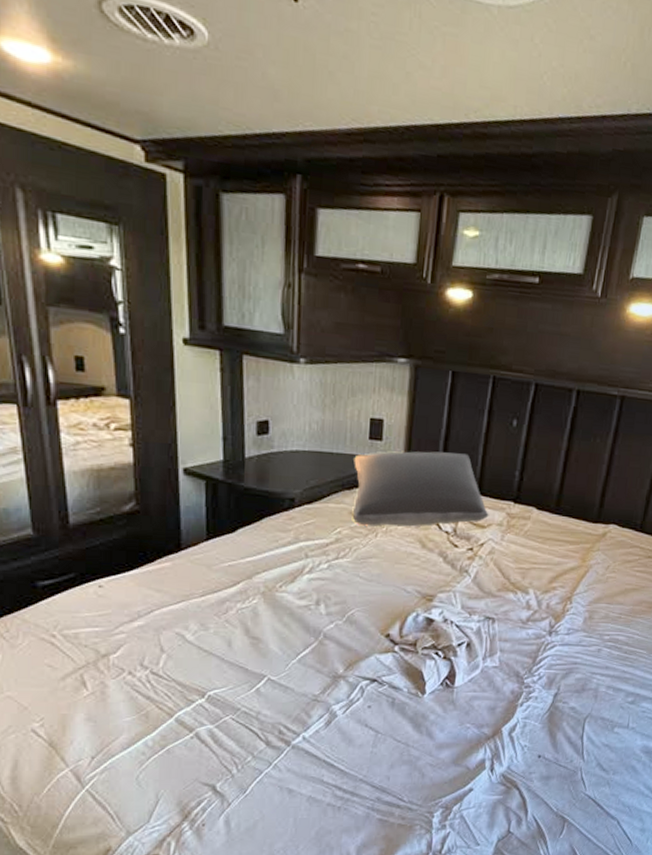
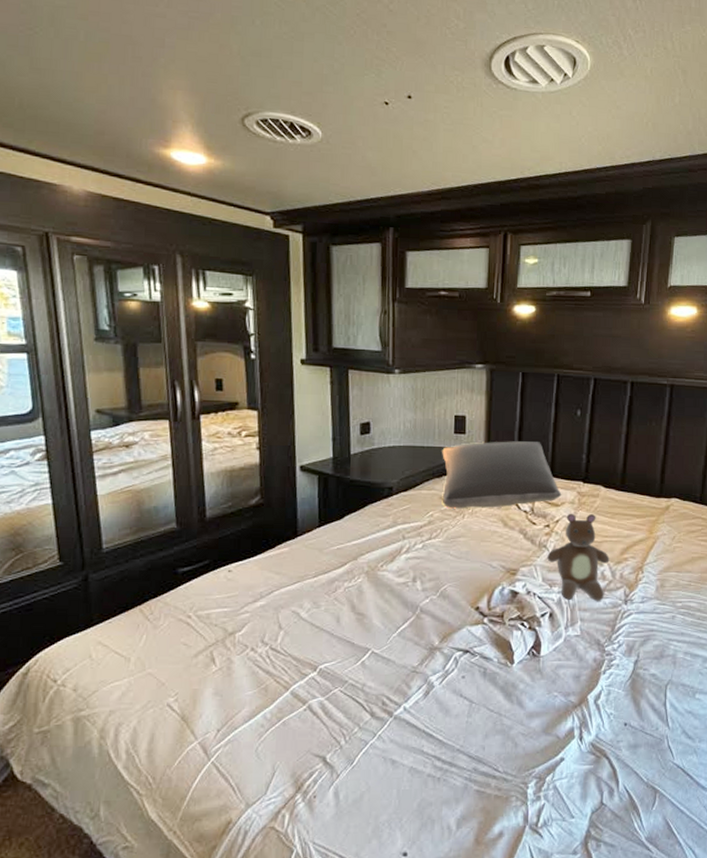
teddy bear: none [468,536,537,631] -> present [547,513,610,601]

